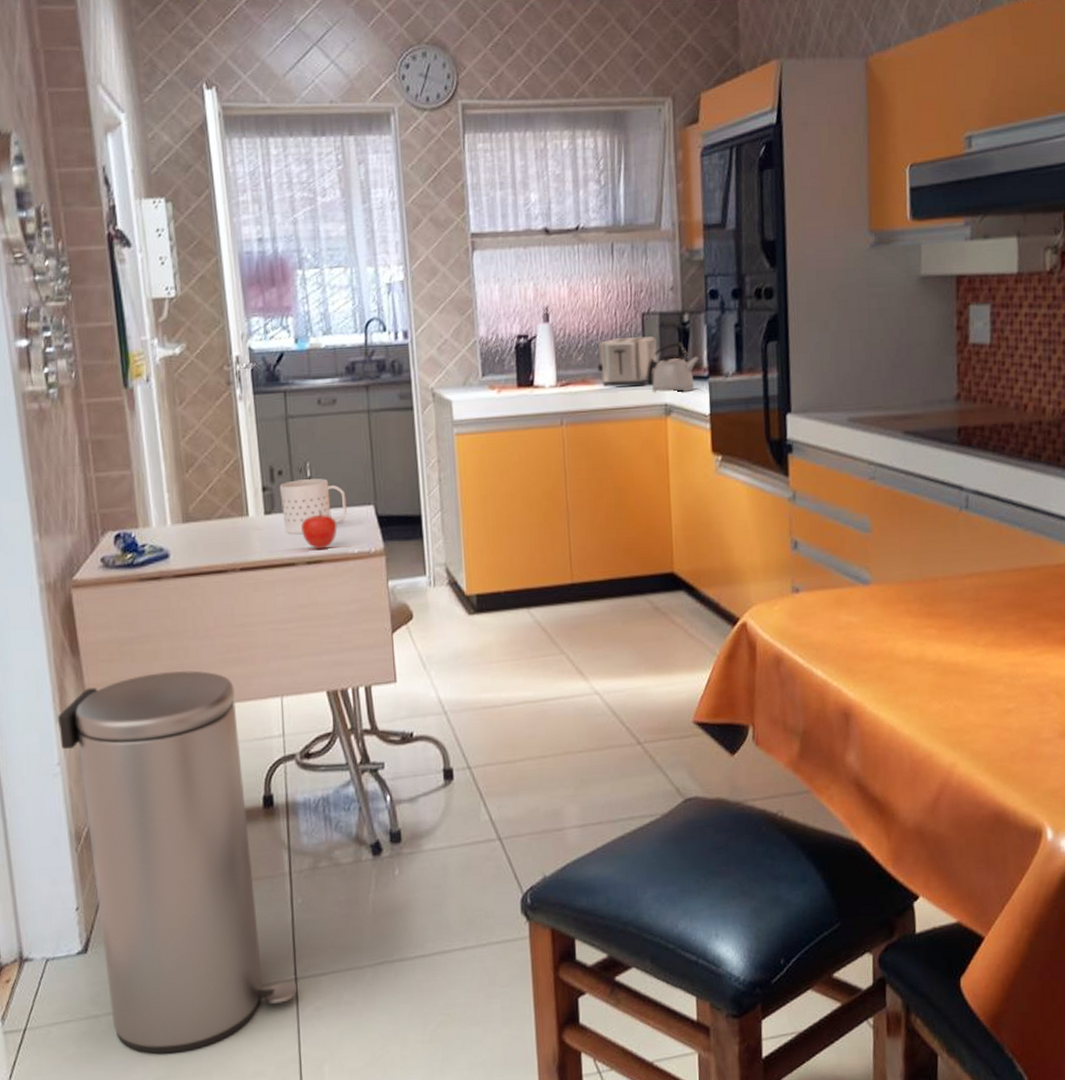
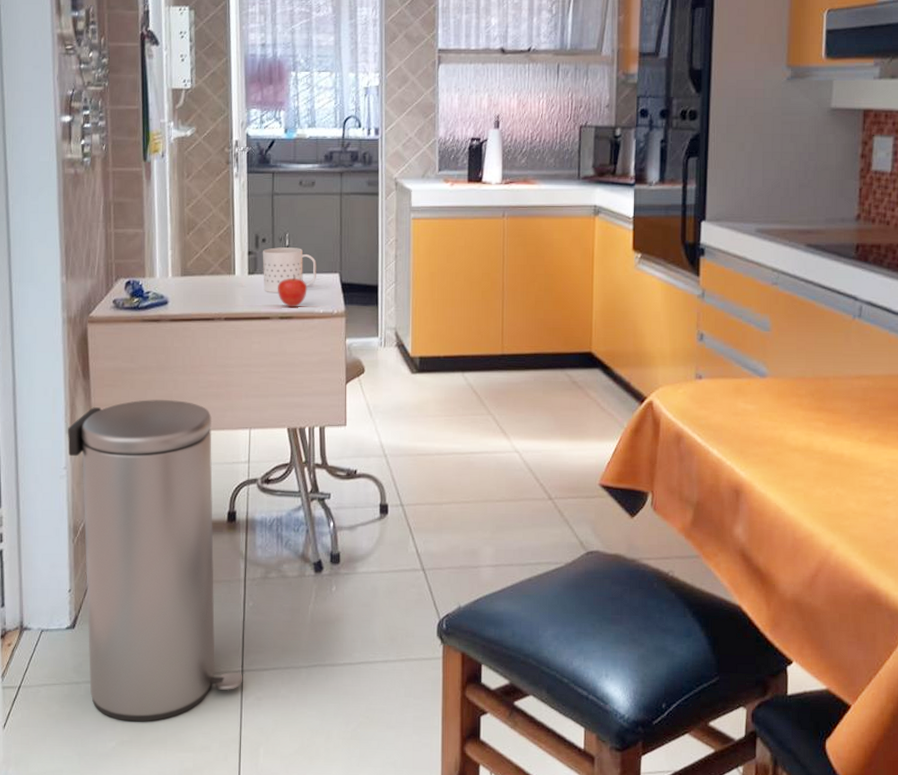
toaster: present [597,336,658,388] -> none [538,145,591,189]
kettle: present [647,342,700,393] -> none [580,152,628,196]

